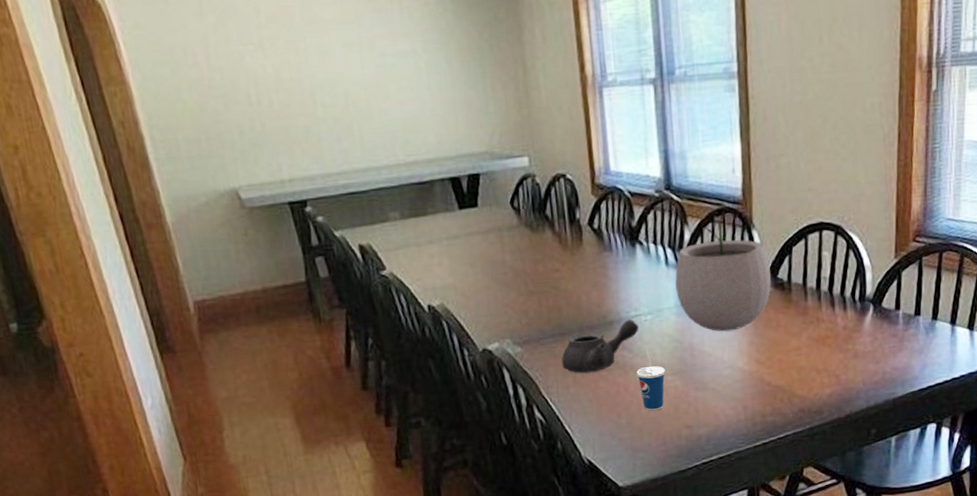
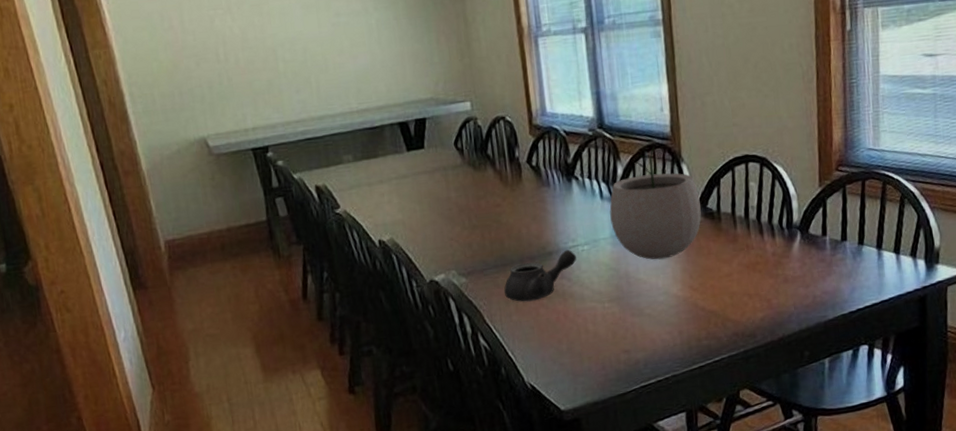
cup: present [636,349,665,411] -> none [575,277,603,337]

